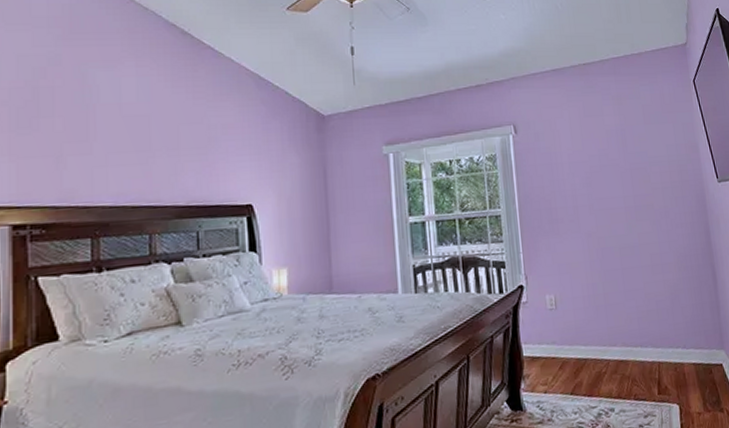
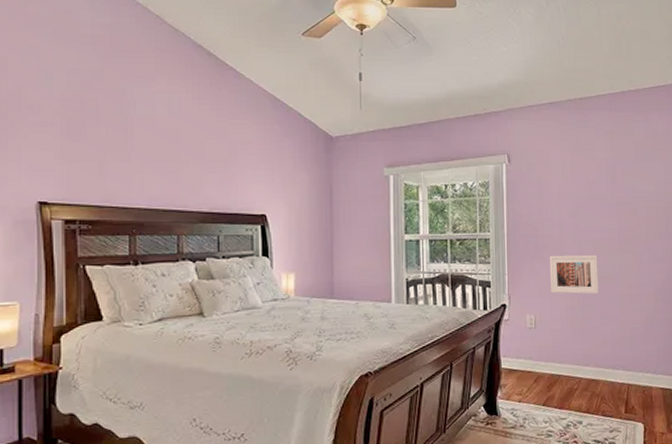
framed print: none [565,225,620,270] -> present [549,255,599,295]

